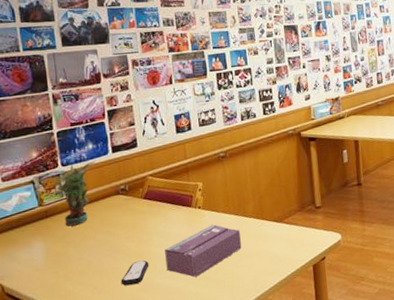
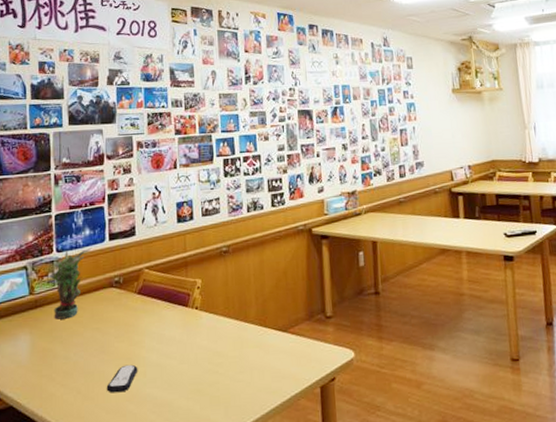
tissue box: present [165,224,242,277] -> none [156,328,240,389]

